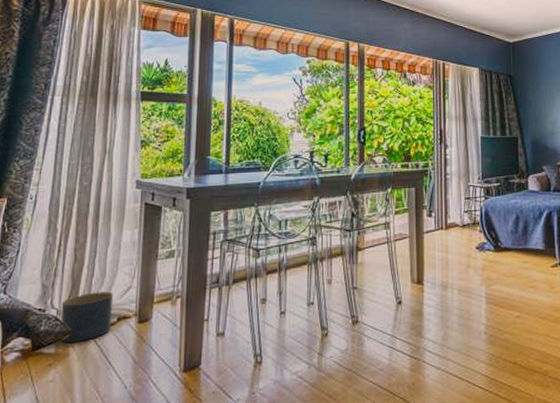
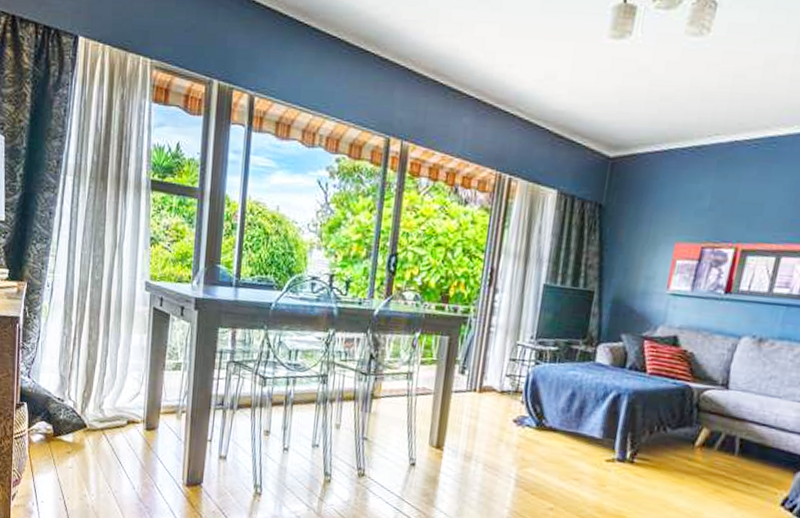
planter: present [60,291,114,343] -> none [77,391,124,437]

